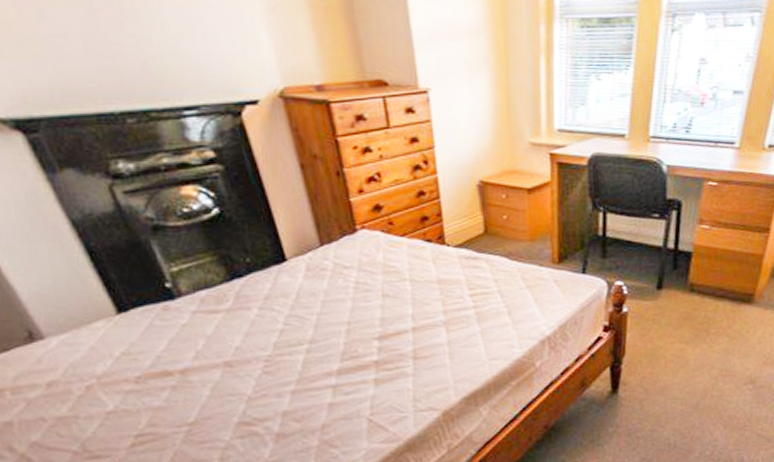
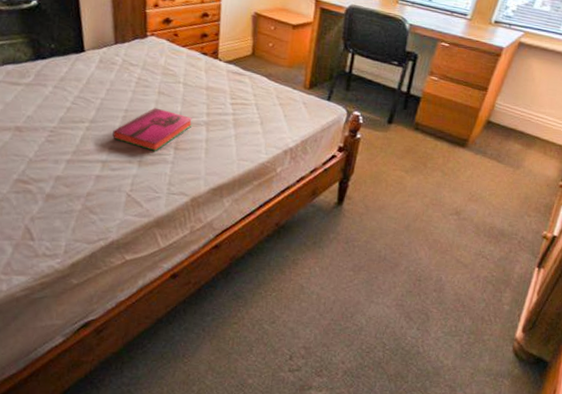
hardback book: none [338,314,429,365] -> present [112,107,193,151]

